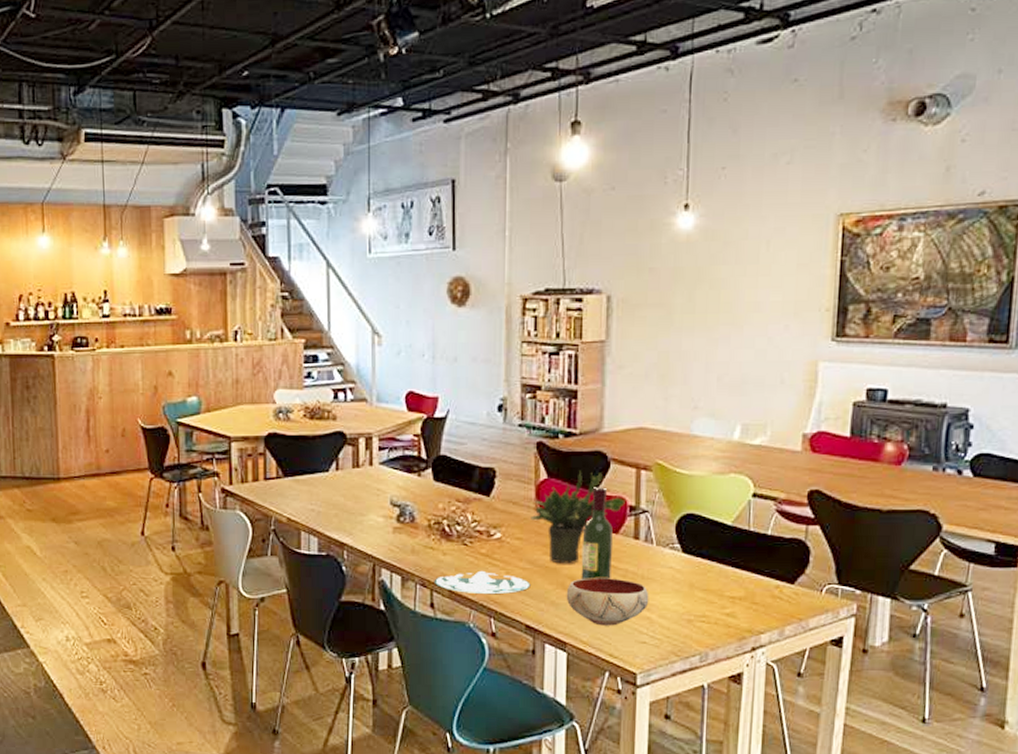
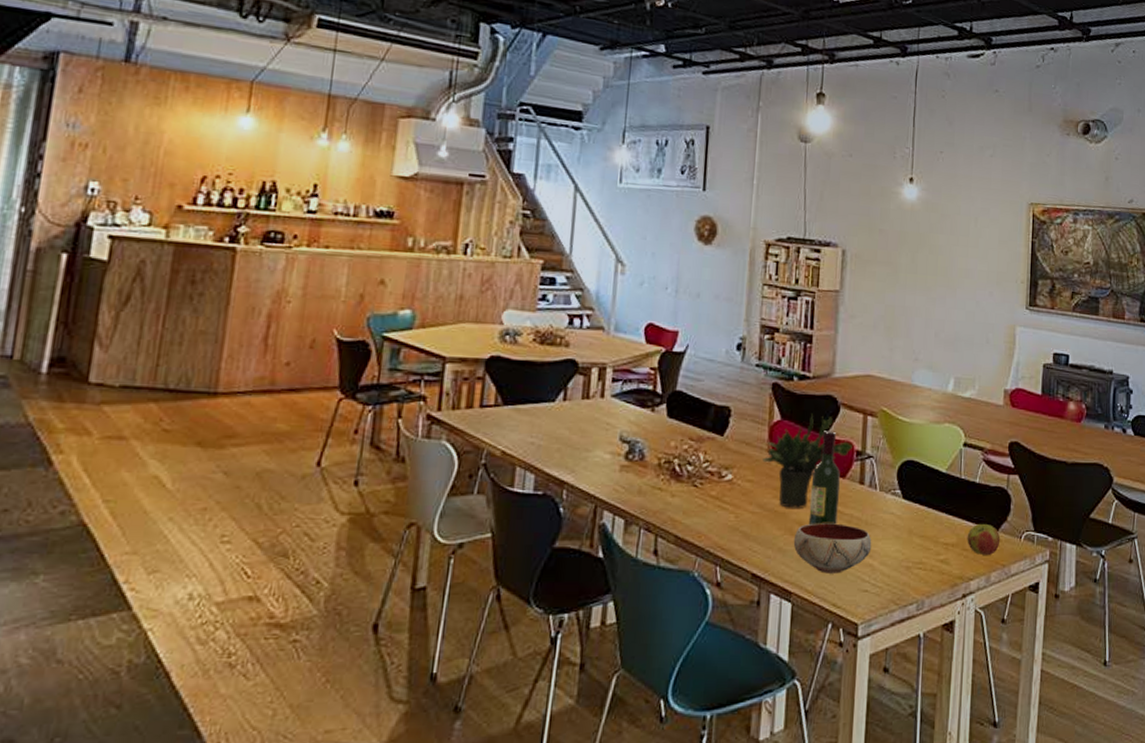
plate: present [434,570,531,594] -> none [659,514,759,539]
apple: none [756,577,797,608] -> present [967,524,1001,555]

